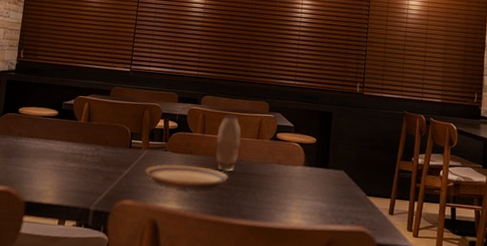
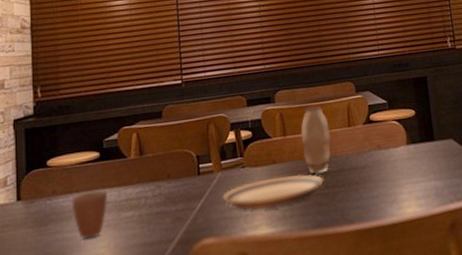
cup: none [31,138,59,176] -> present [71,189,108,239]

